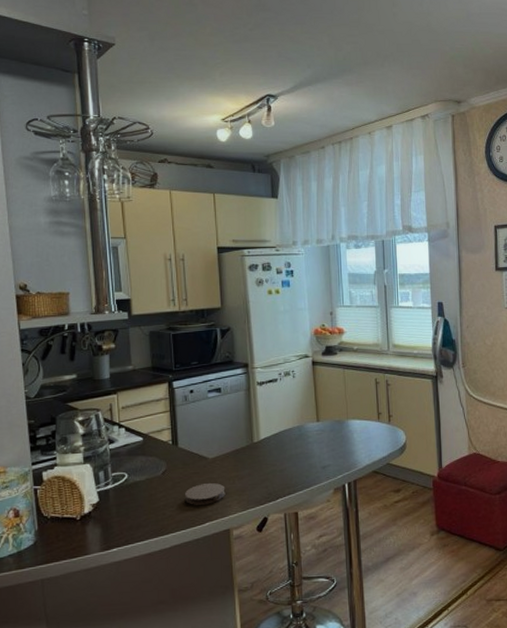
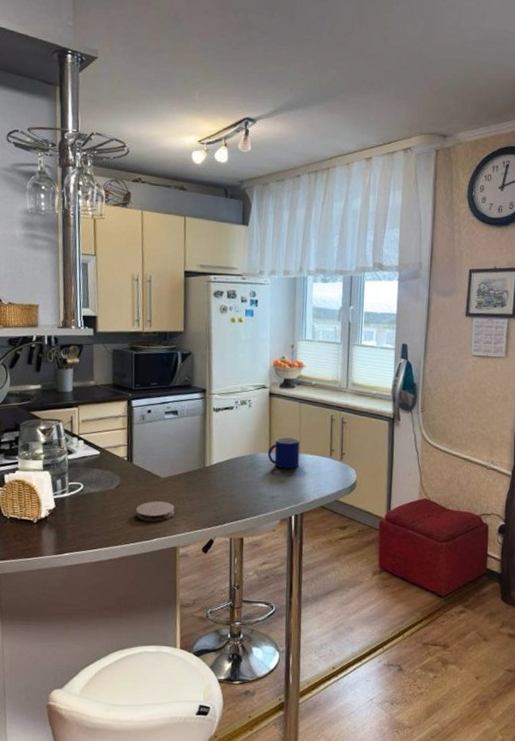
mug: none [315,405,348,437] -> present [267,437,300,469]

